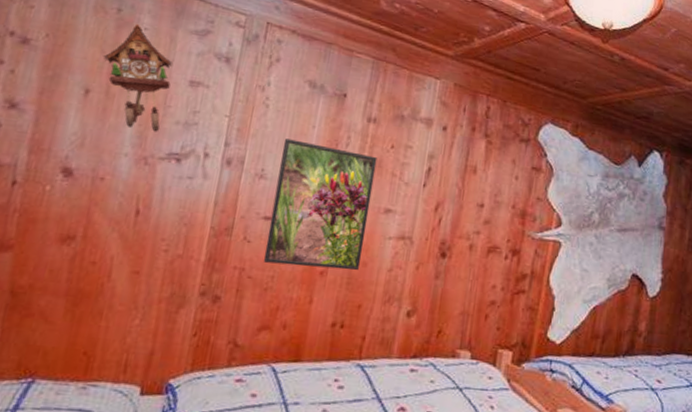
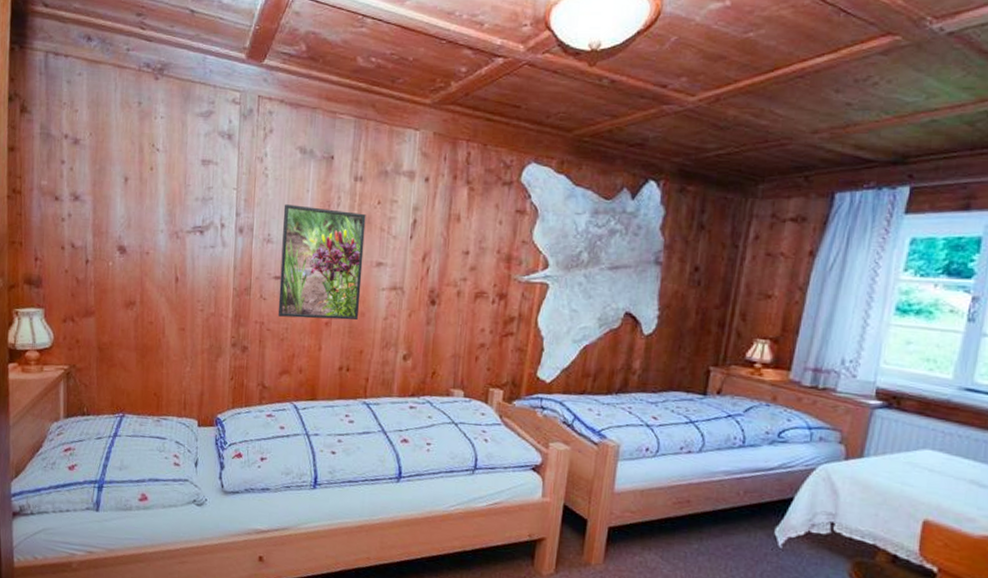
cuckoo clock: present [103,23,173,132] -> none [133,113,187,209]

